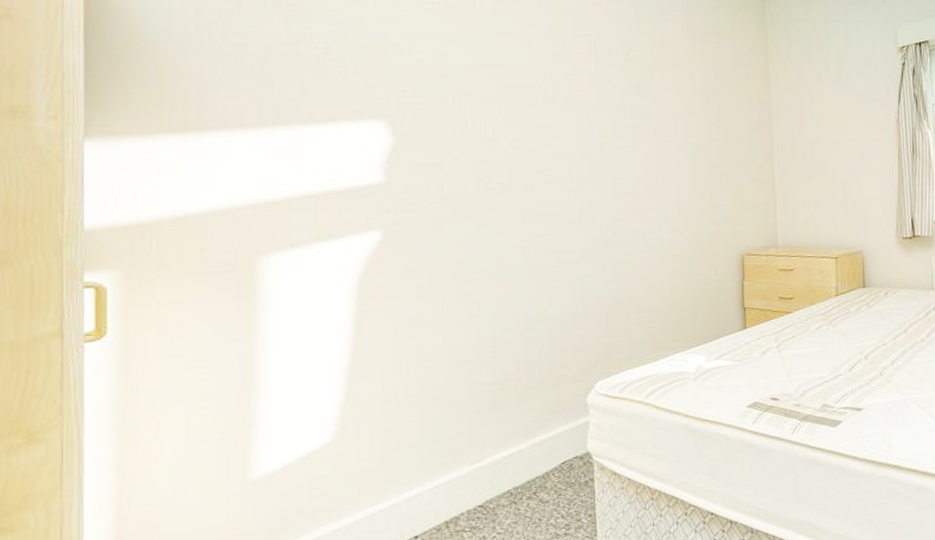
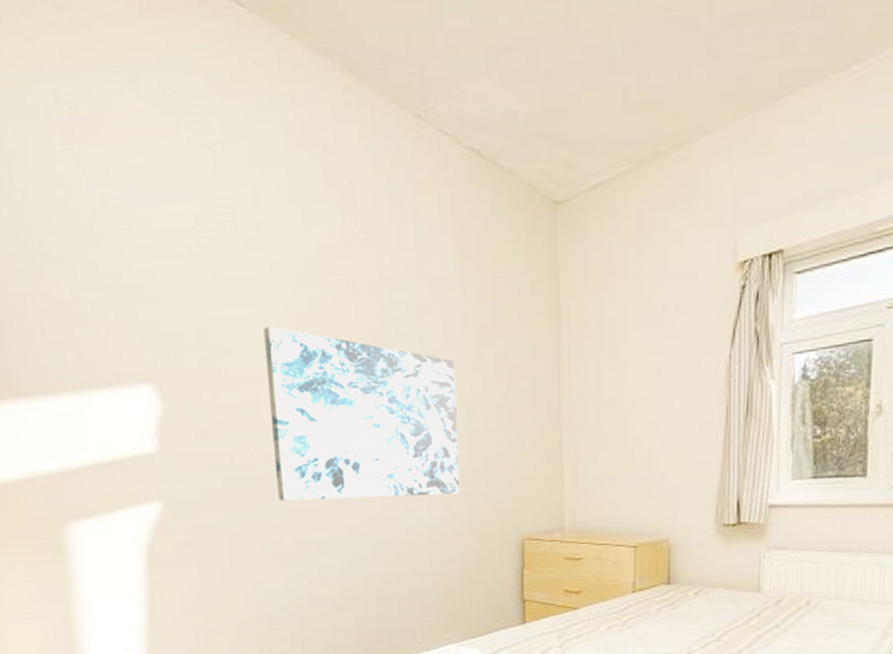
wall art: none [507,74,687,227] -> present [264,326,459,501]

